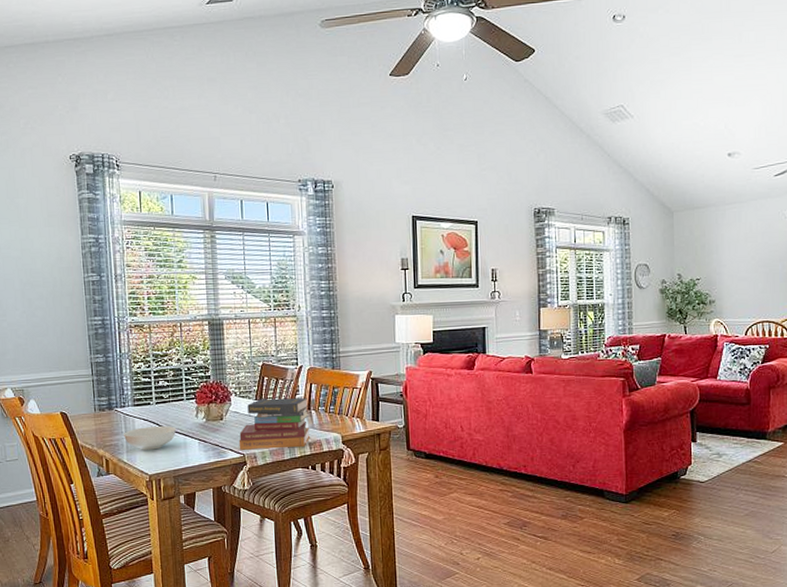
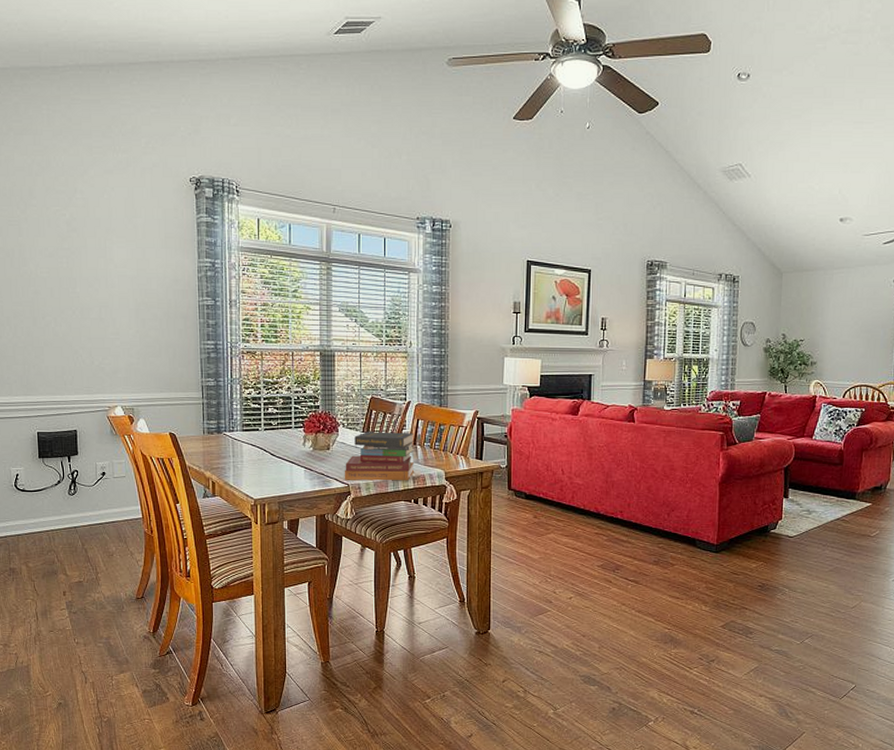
bowl: present [123,426,177,450] -> none [230,452,284,475]

